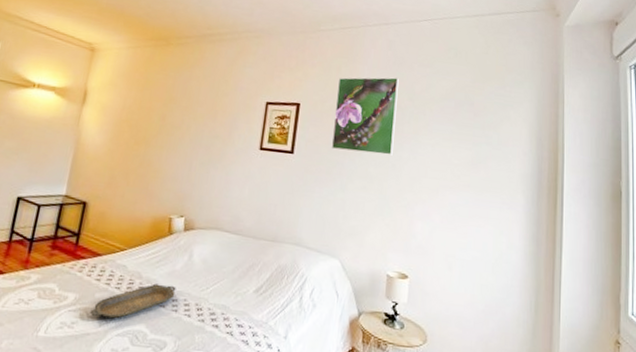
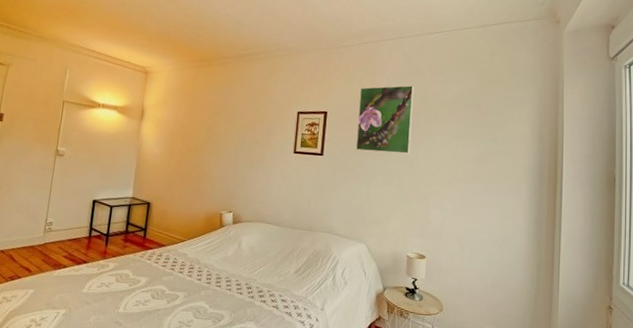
serving tray: present [90,283,176,319] -> none [159,268,229,298]

